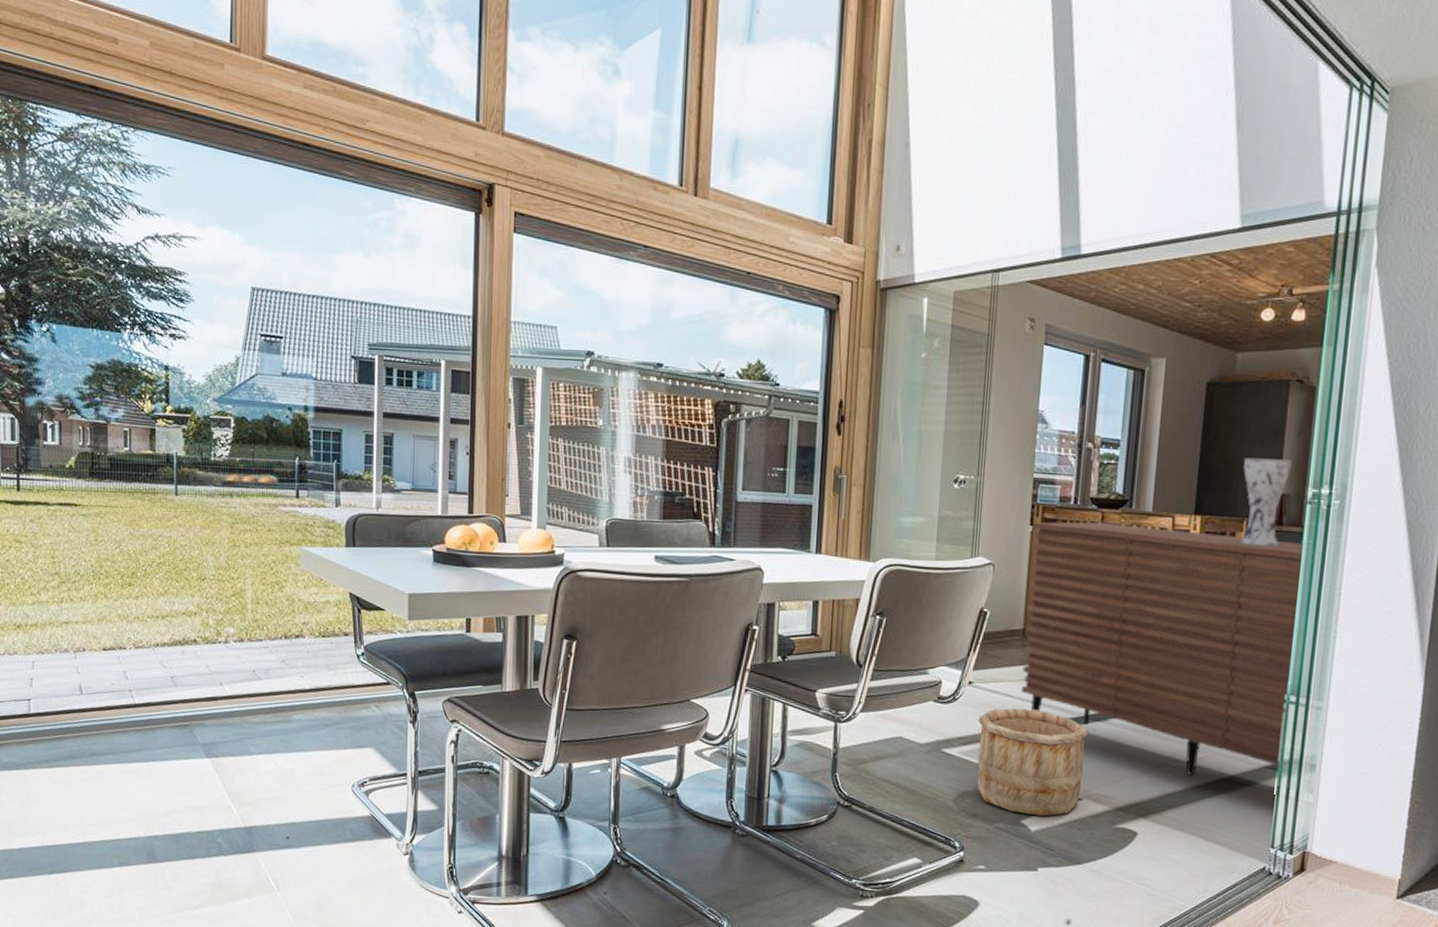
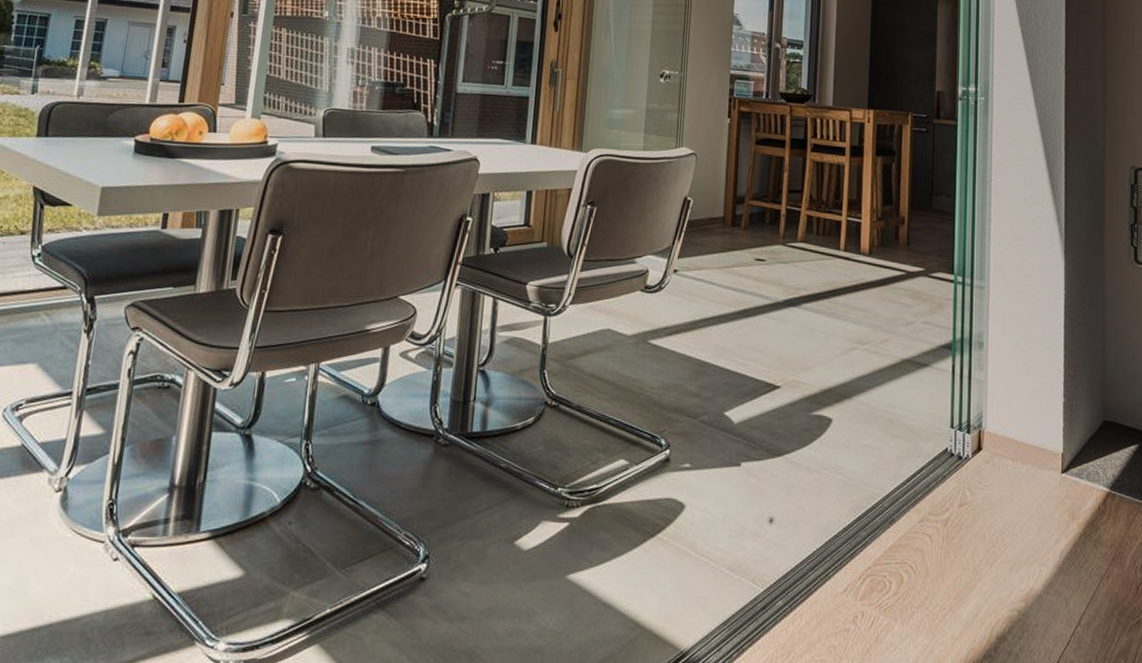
wooden bucket: present [977,708,1089,817] -> none [682,295,785,407]
sideboard: present [1021,522,1306,777] -> none [722,114,960,359]
vase: present [1241,457,1292,547] -> none [906,59,944,138]

